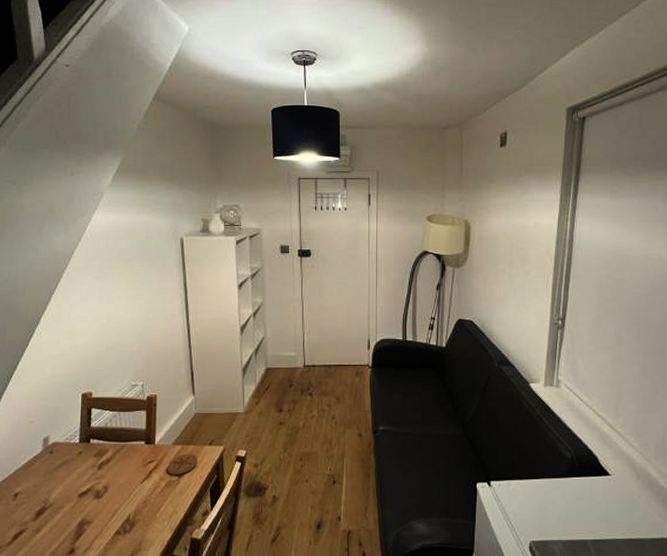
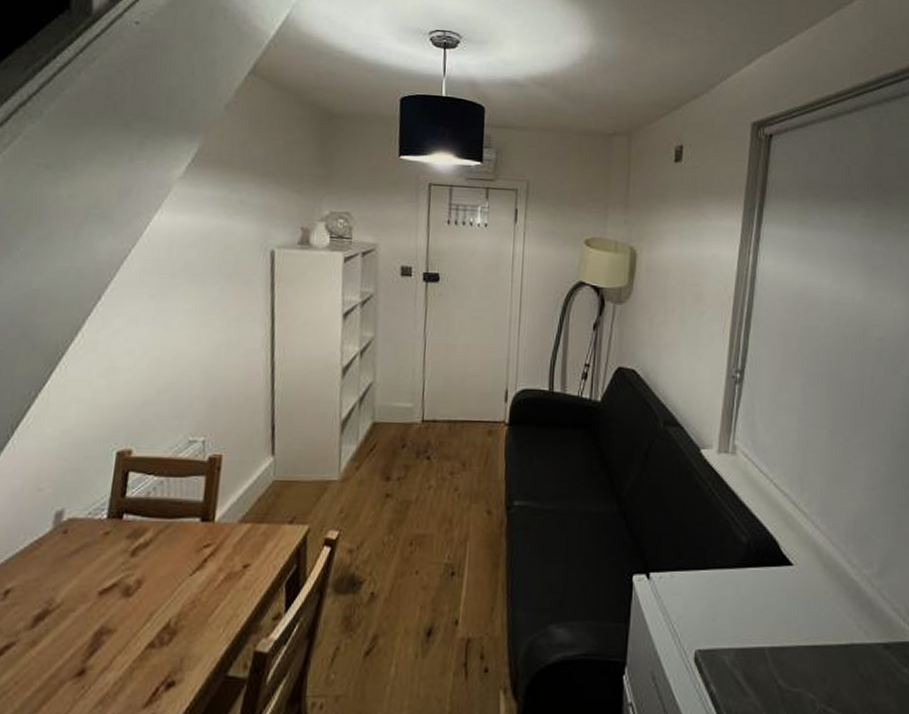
coaster: present [167,454,198,476] -> none [228,536,272,565]

